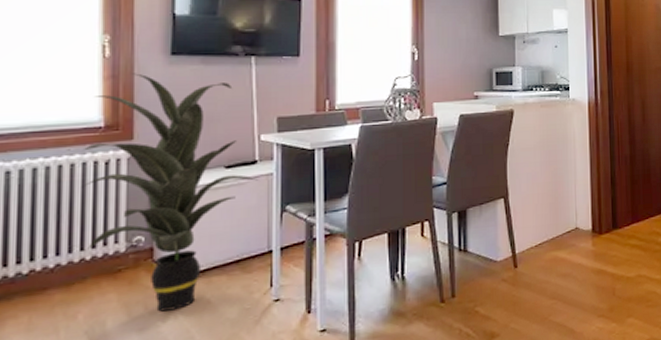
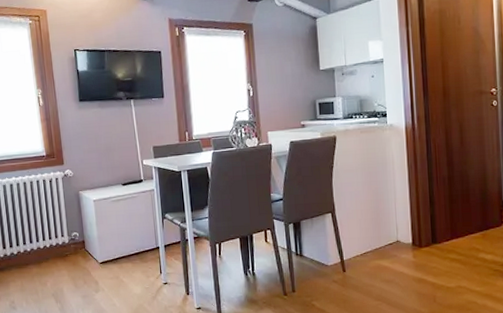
indoor plant: present [83,73,259,312] -> none [36,116,145,285]

